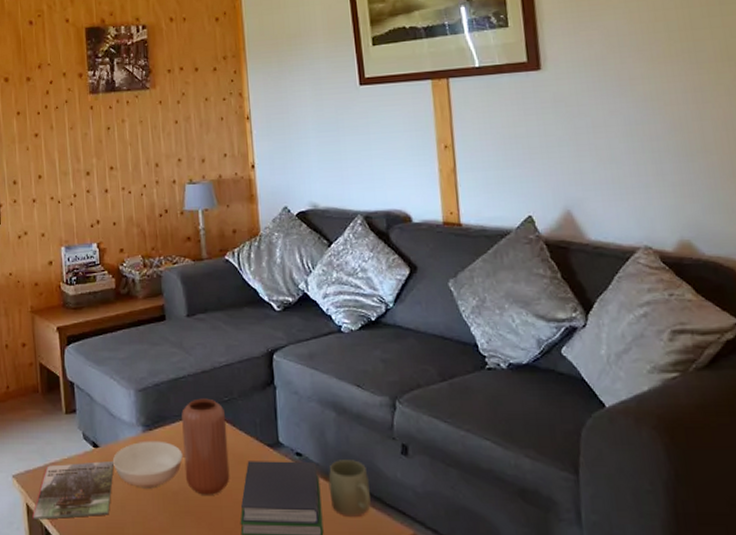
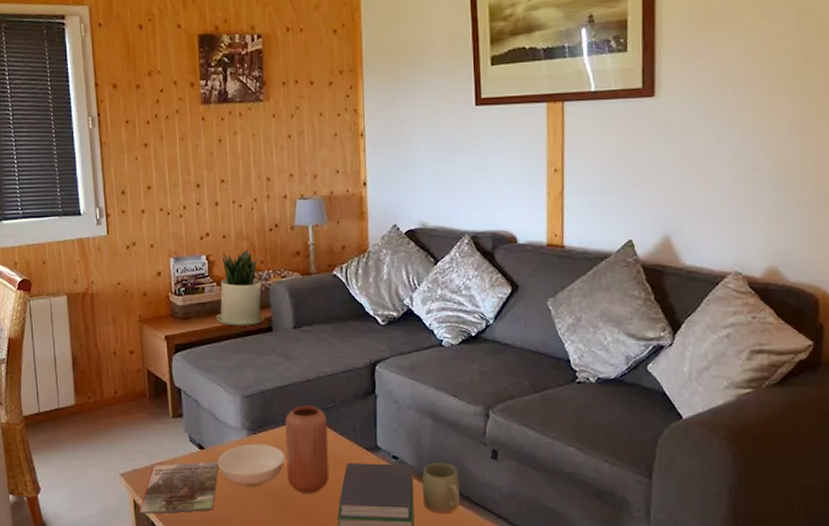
planter: none [108,236,157,316] -> present [216,249,265,327]

